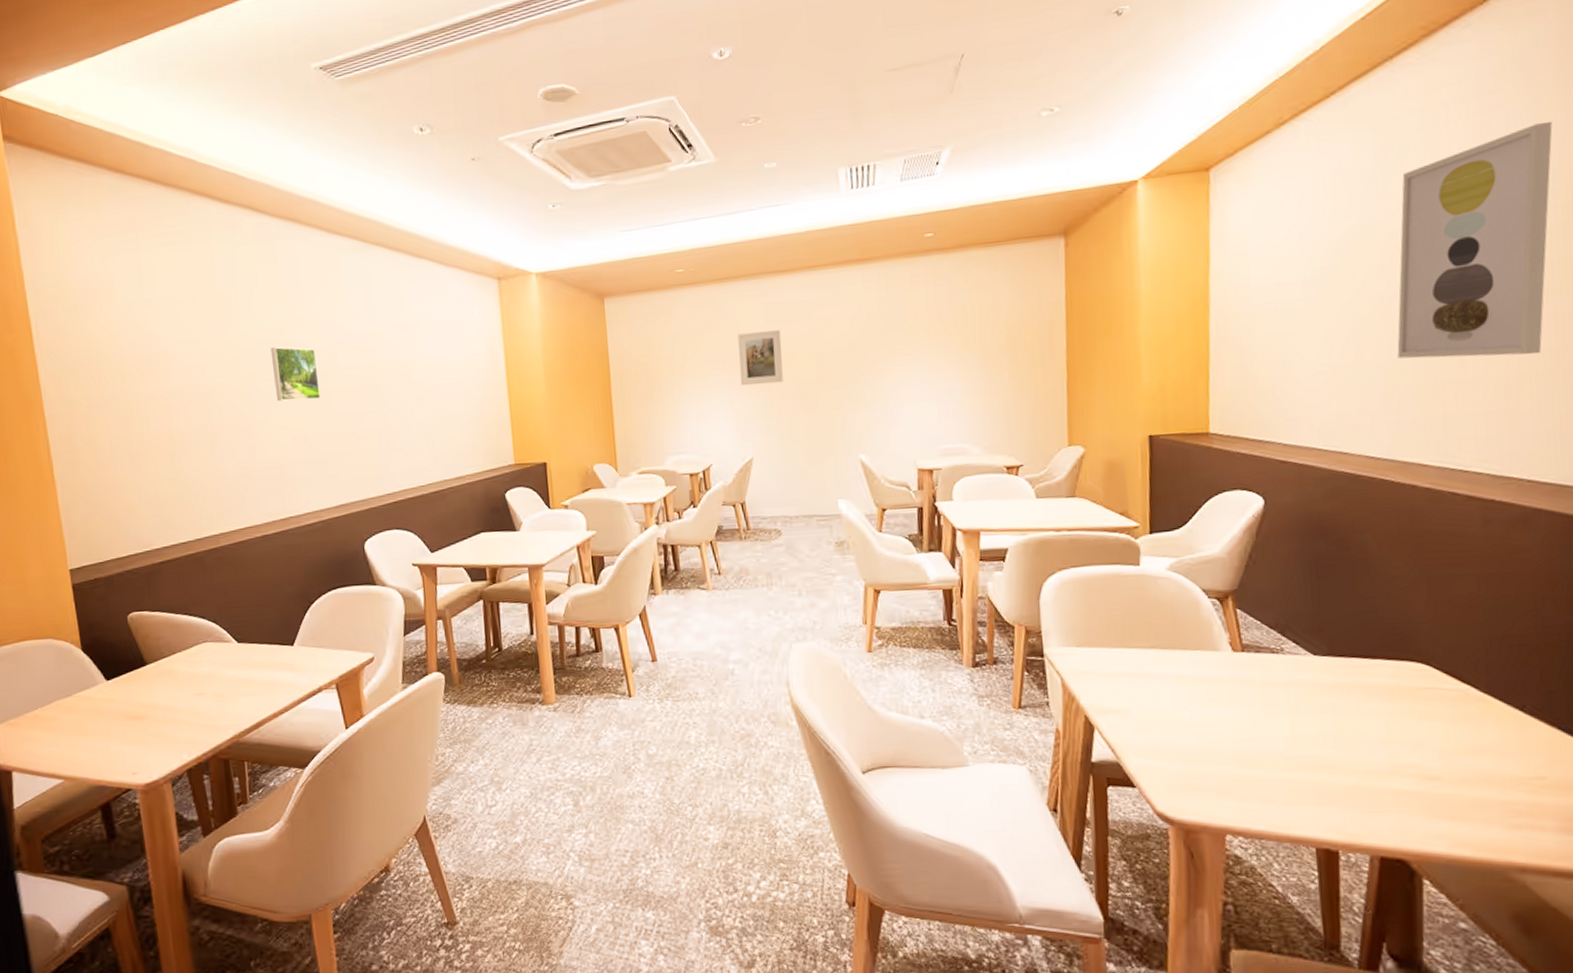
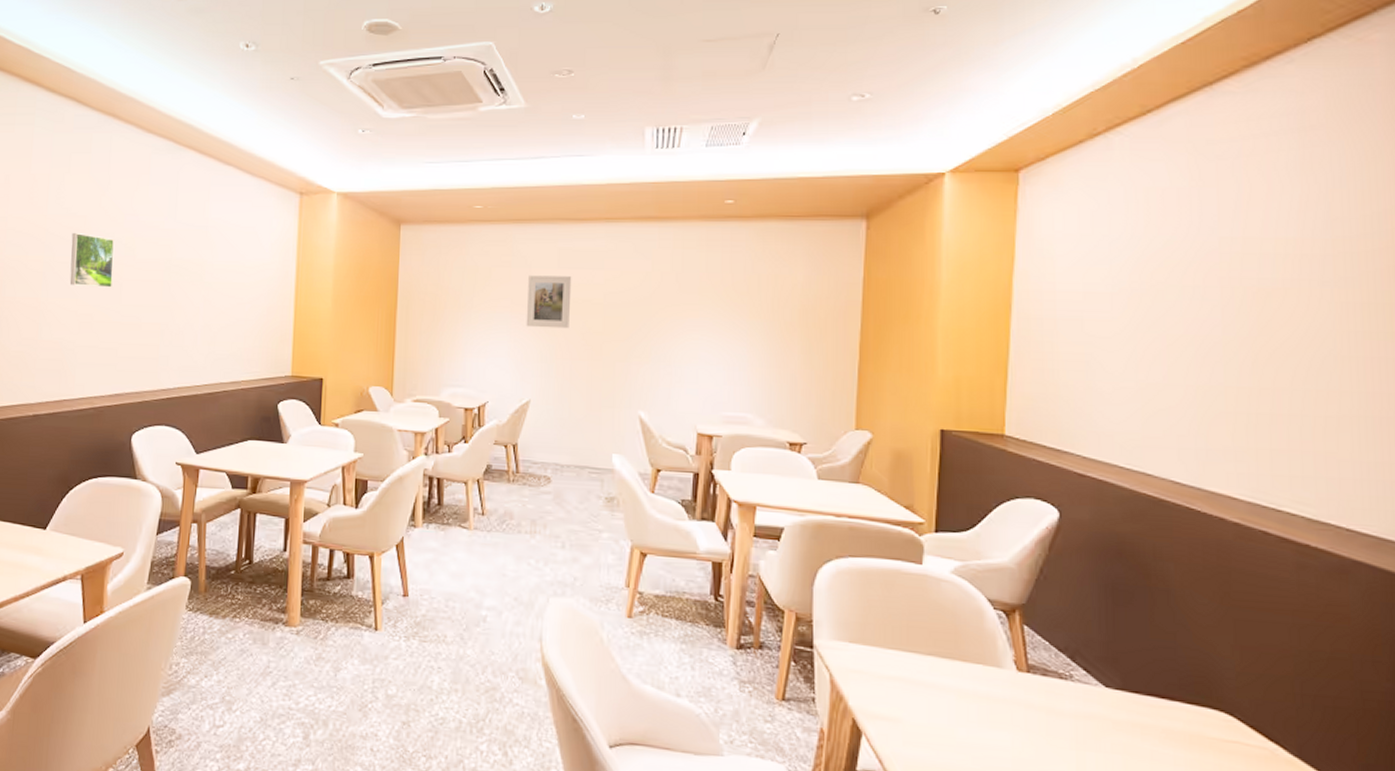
wall art: present [1397,121,1553,359] -> none [1208,163,1378,398]

